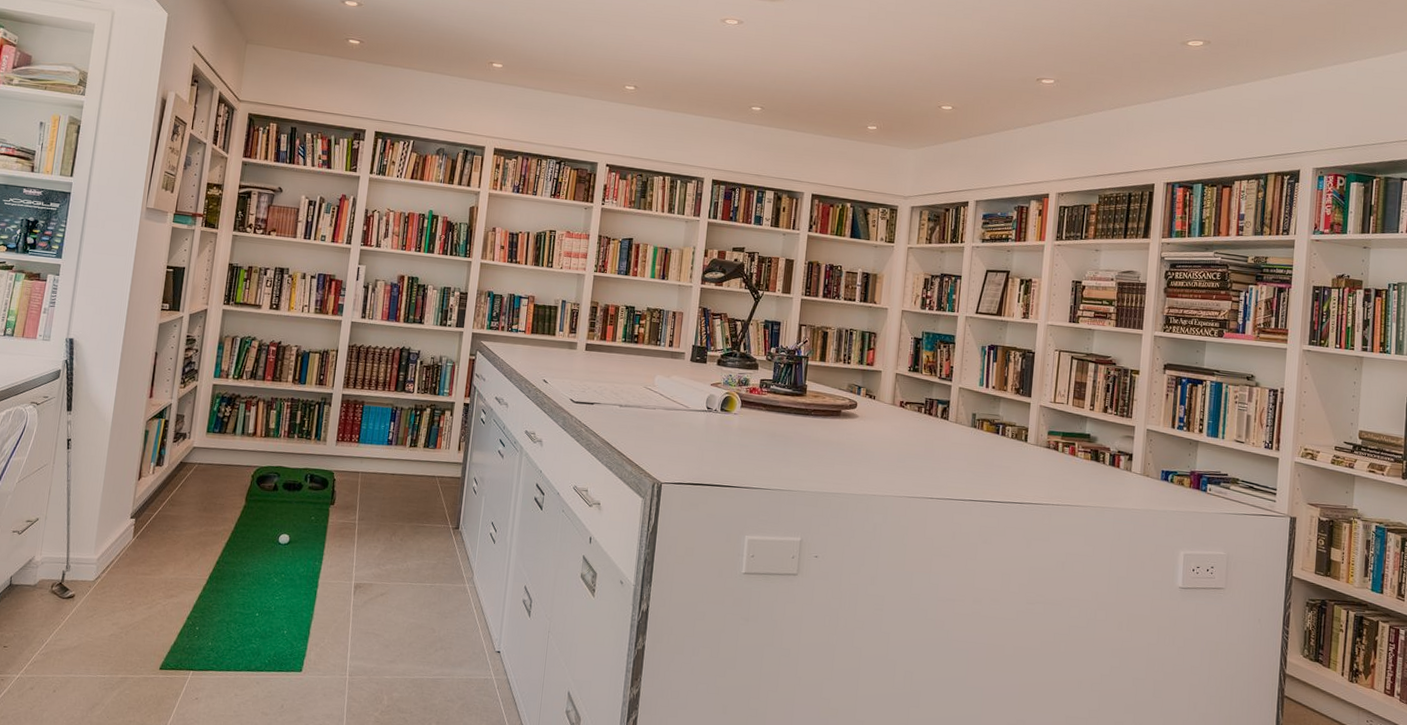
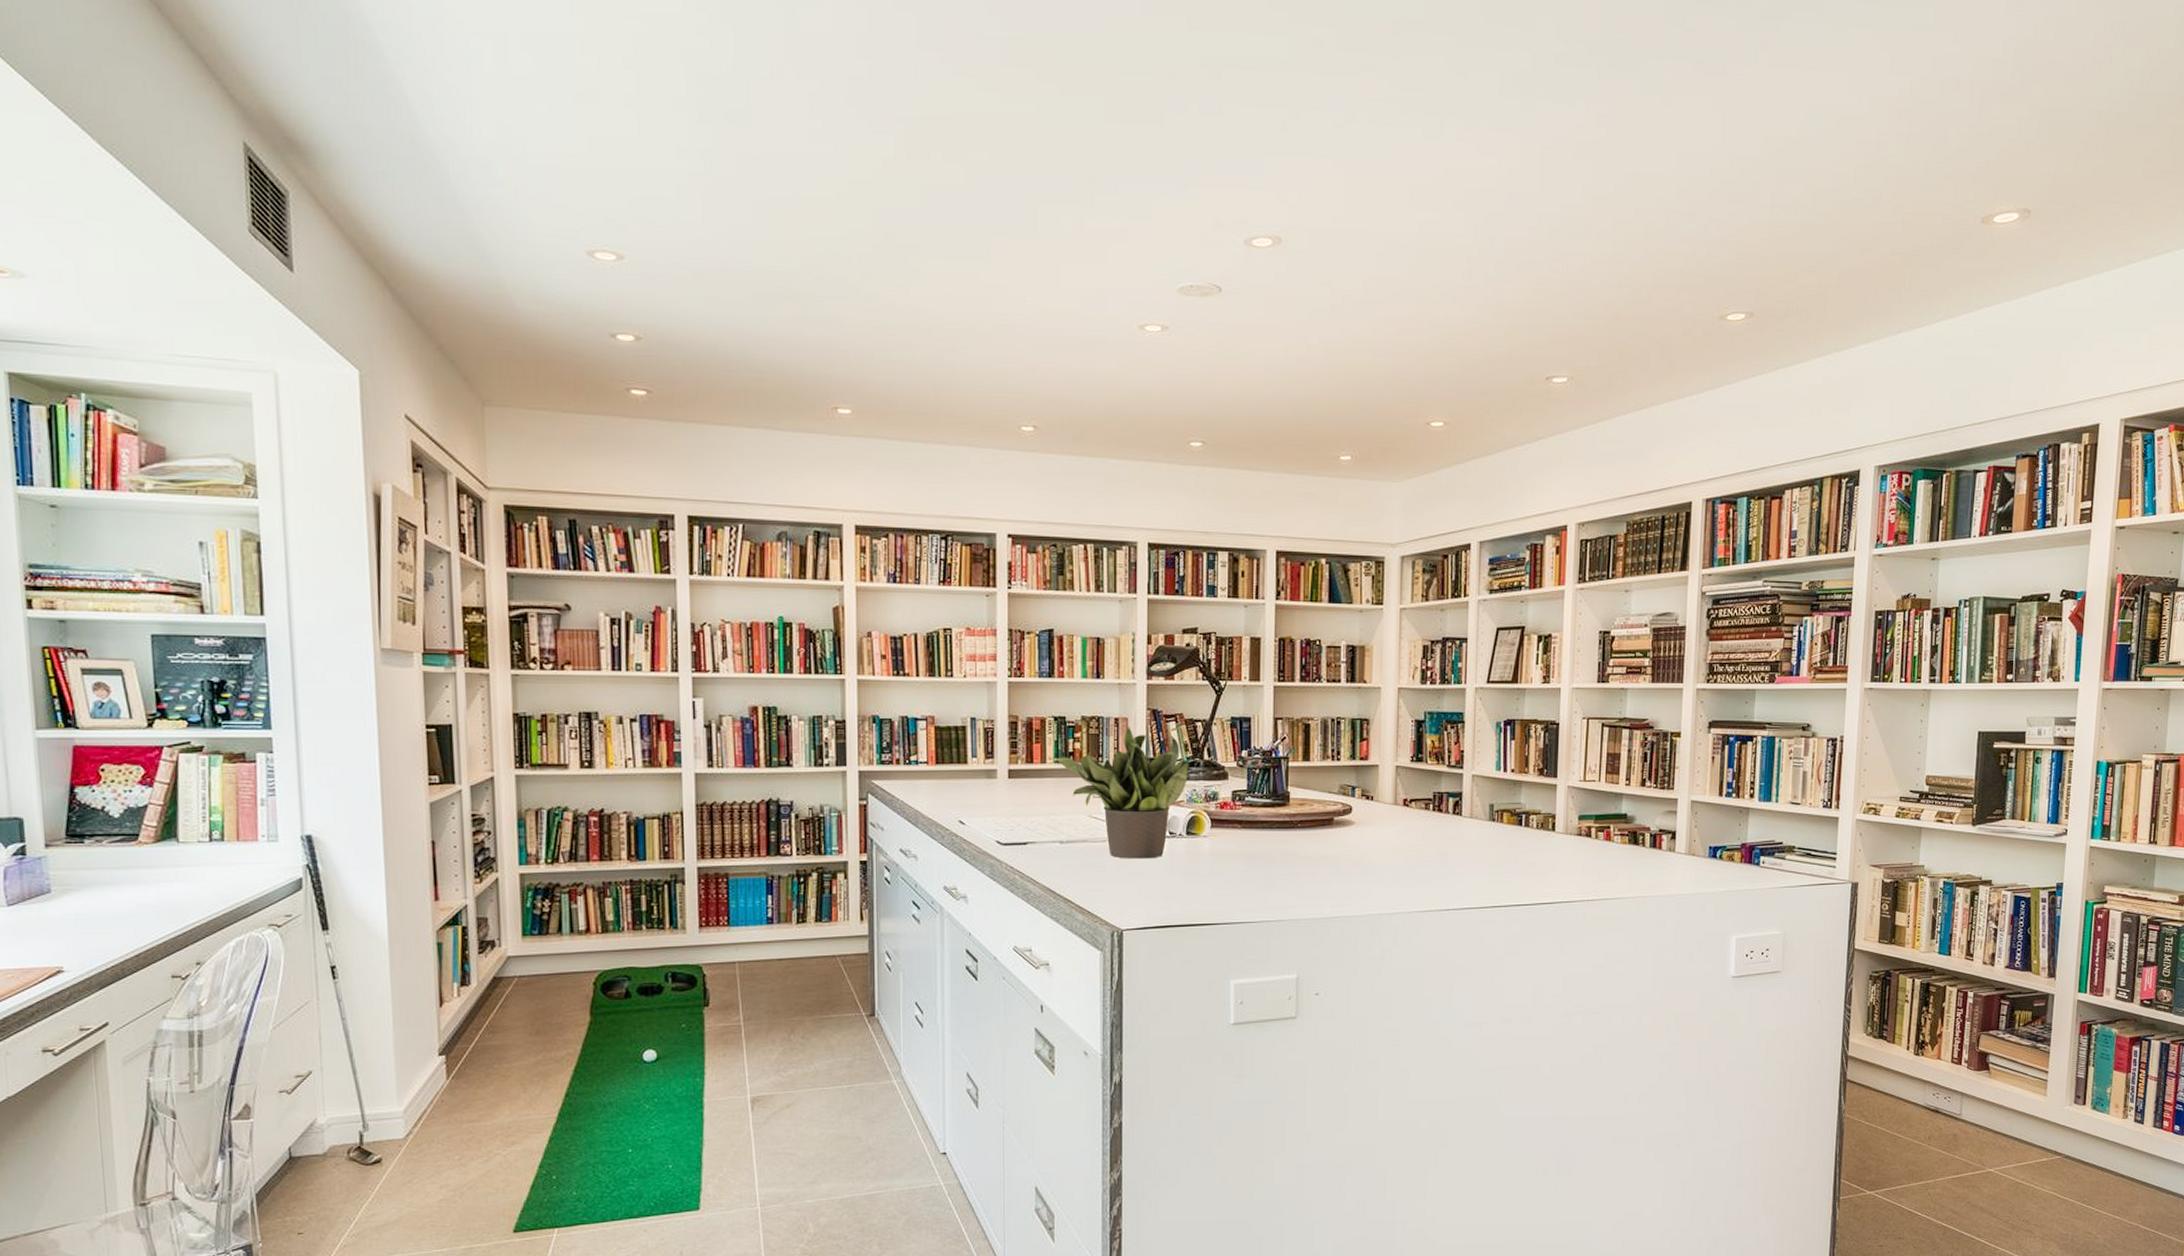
potted plant: none [620,318,729,427] -> present [1052,725,1191,859]

